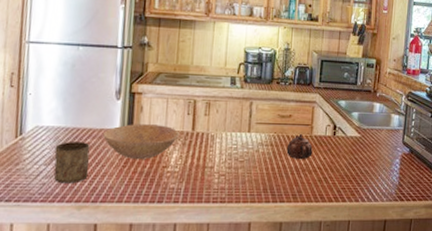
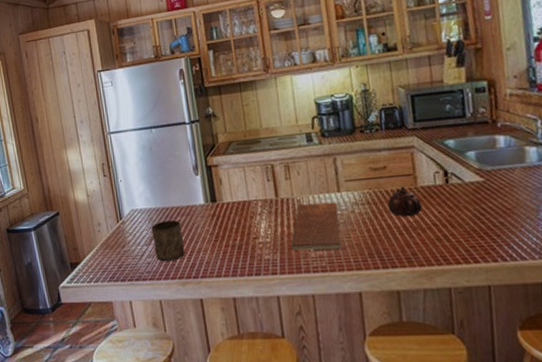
bowl: present [103,124,179,159] -> none [190,195,264,233]
chopping board: none [196,140,246,183] -> present [290,202,342,251]

